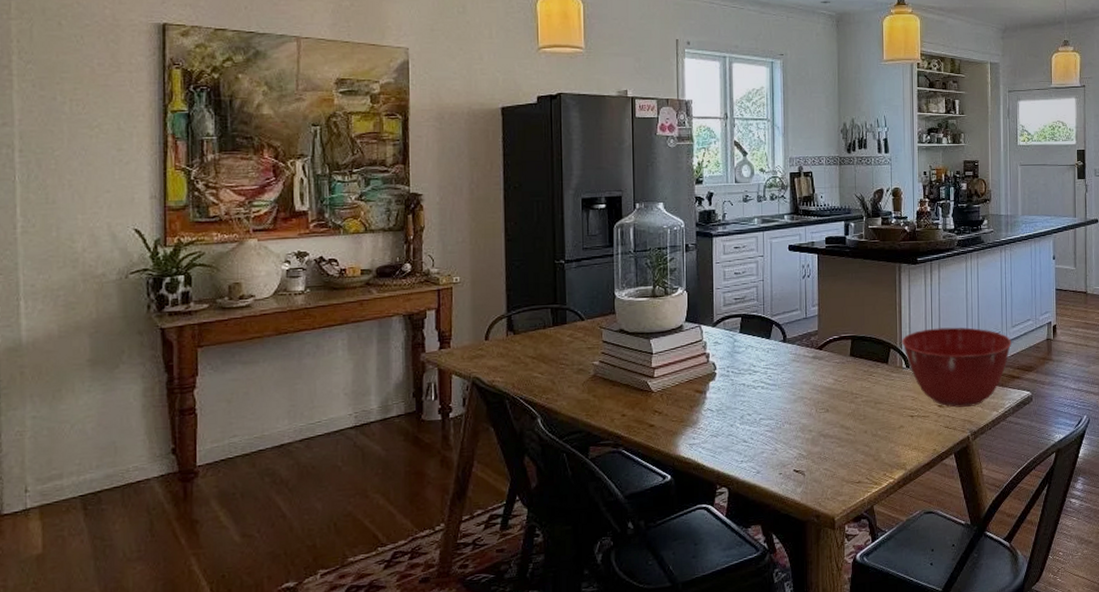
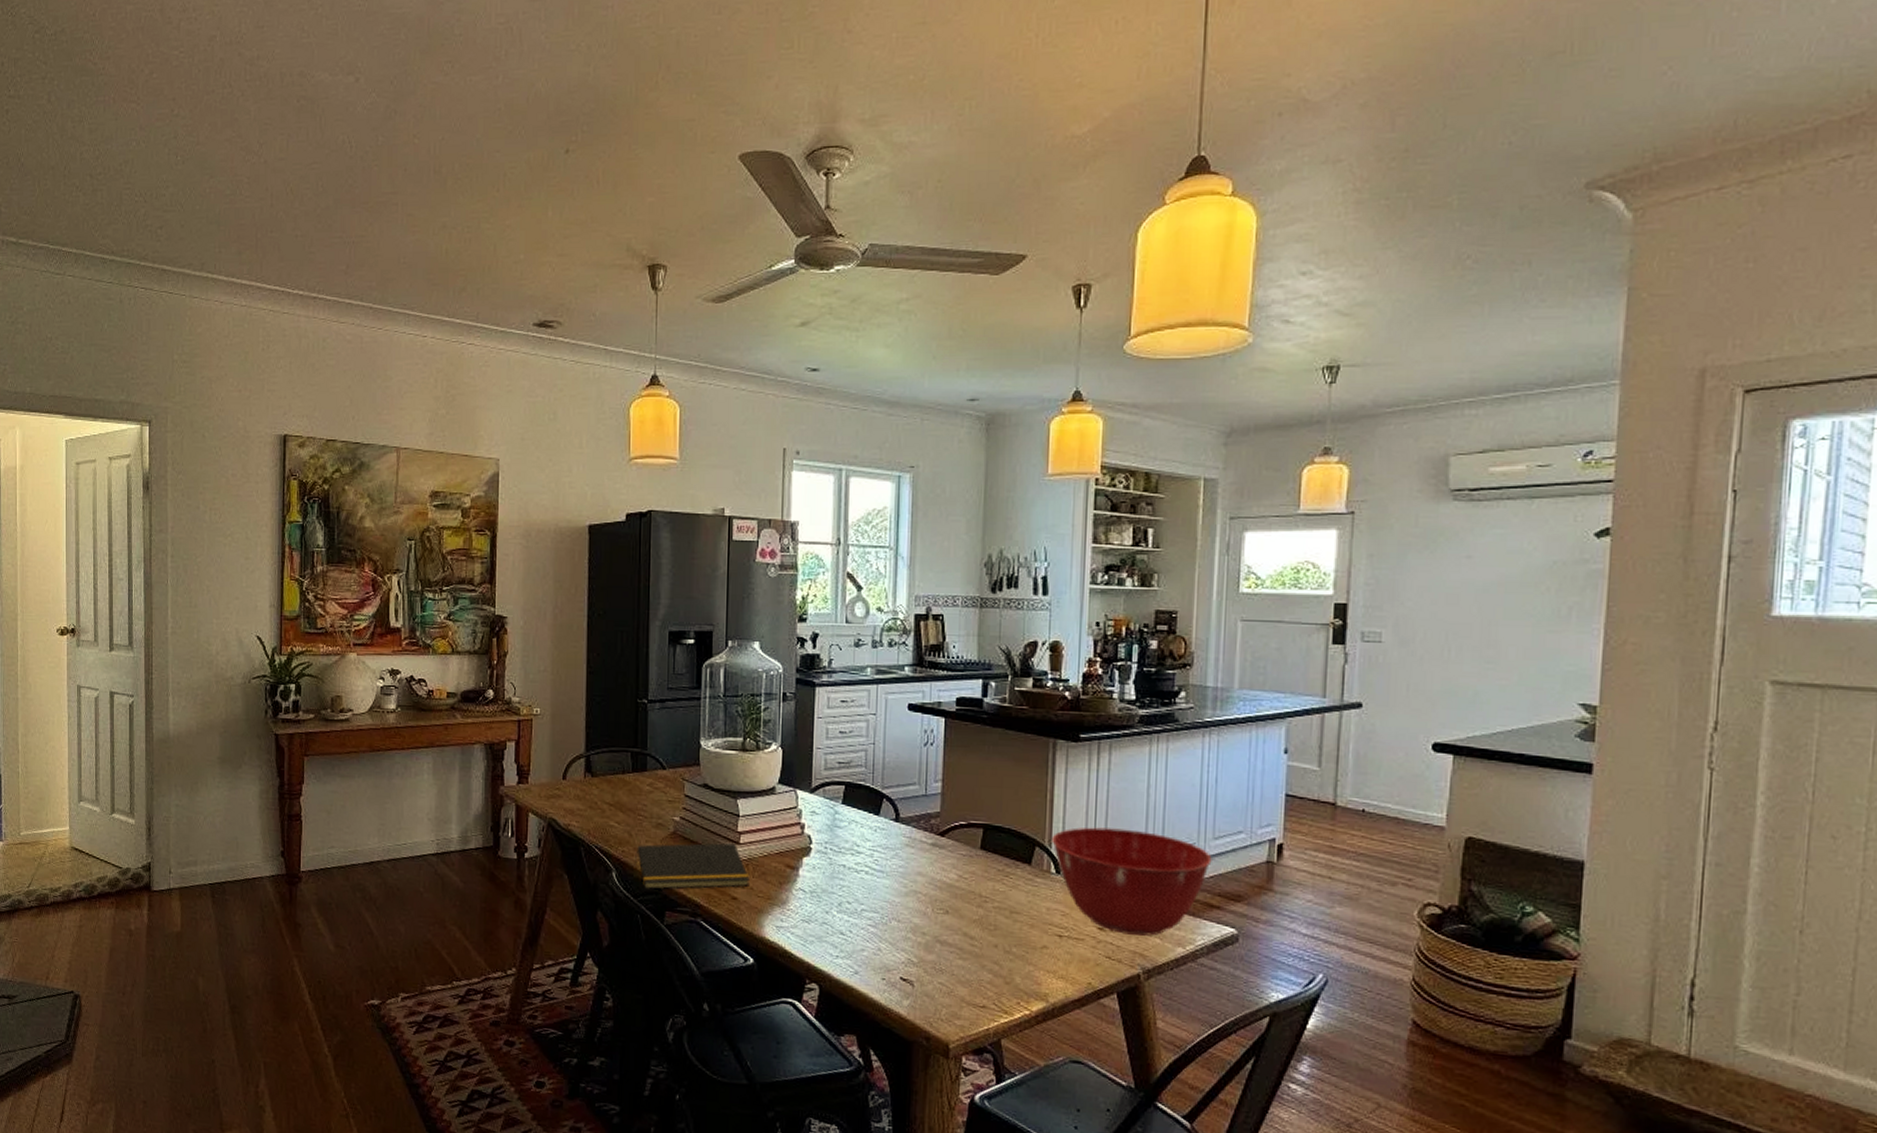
notepad: none [558,377,664,429] -> present [634,842,750,890]

